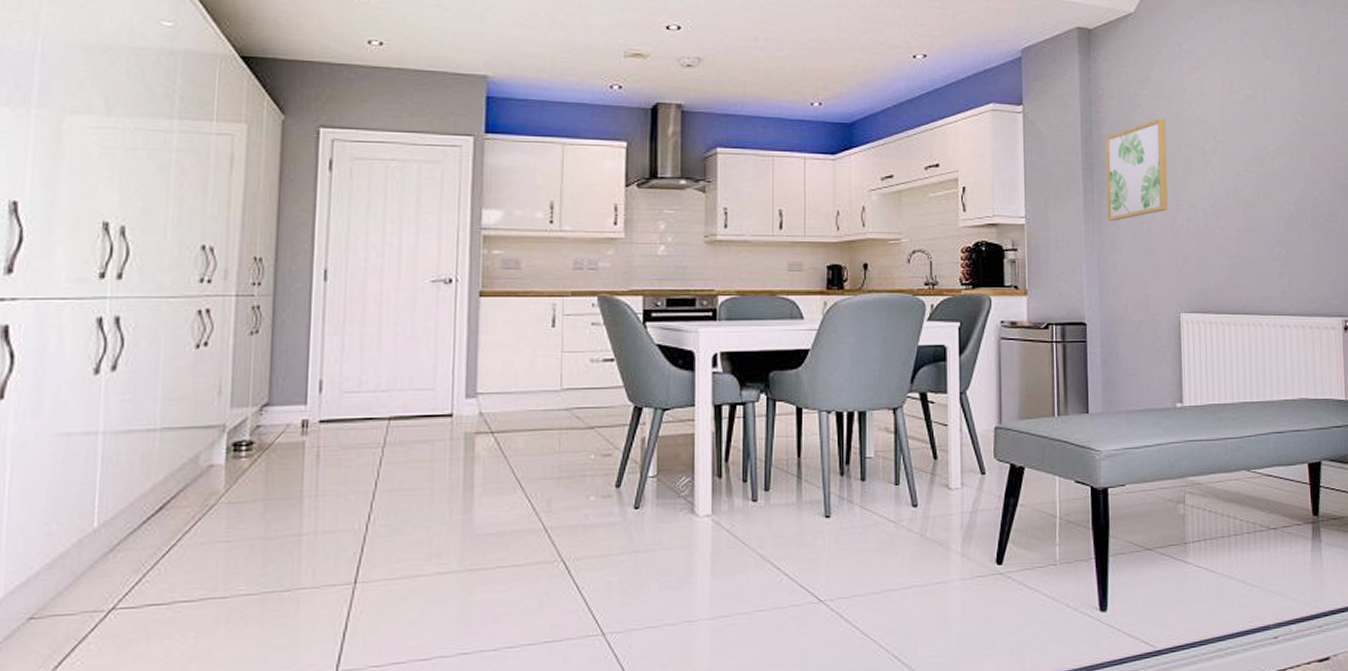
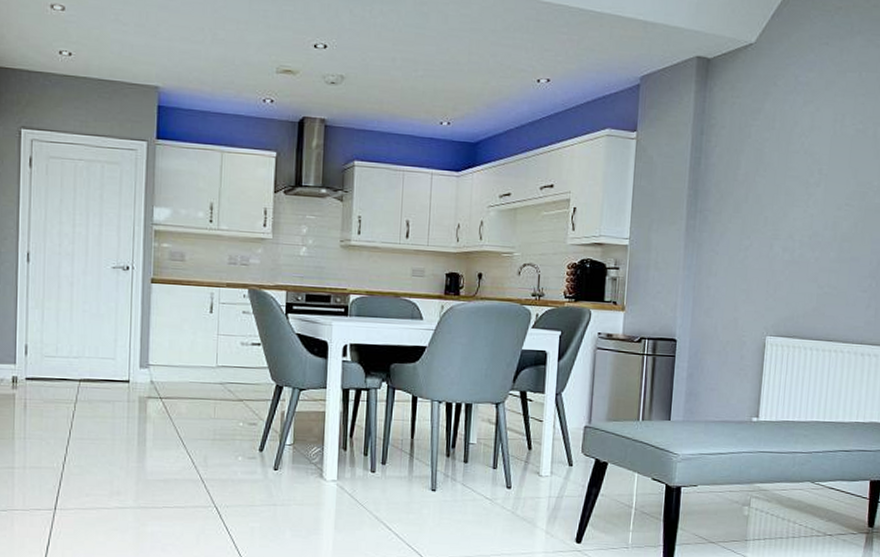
wall art: present [1105,119,1168,221] -> none [706,150,773,247]

